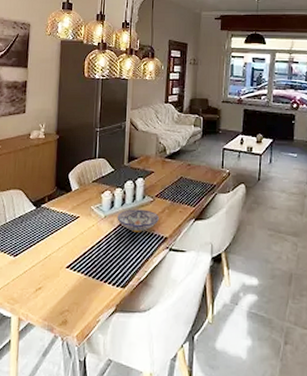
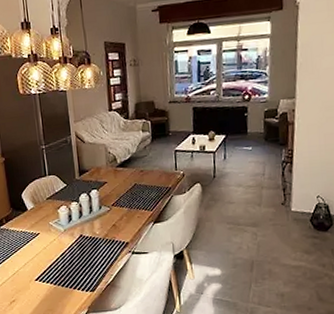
bowl: present [117,209,159,233] -> none [76,219,118,242]

